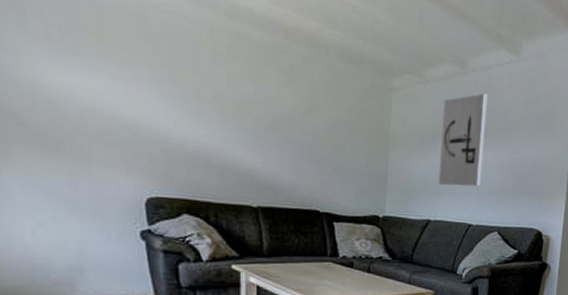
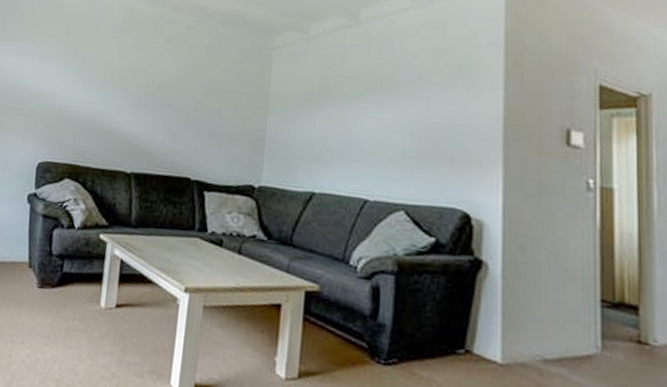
wall art: present [438,93,488,187] -> none [324,44,384,153]

